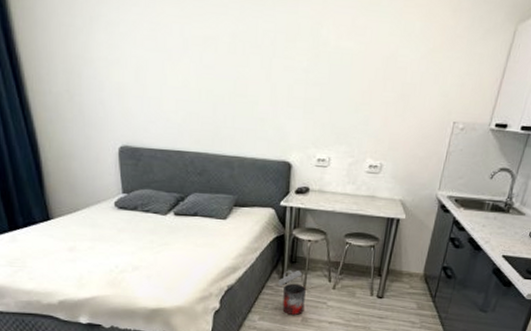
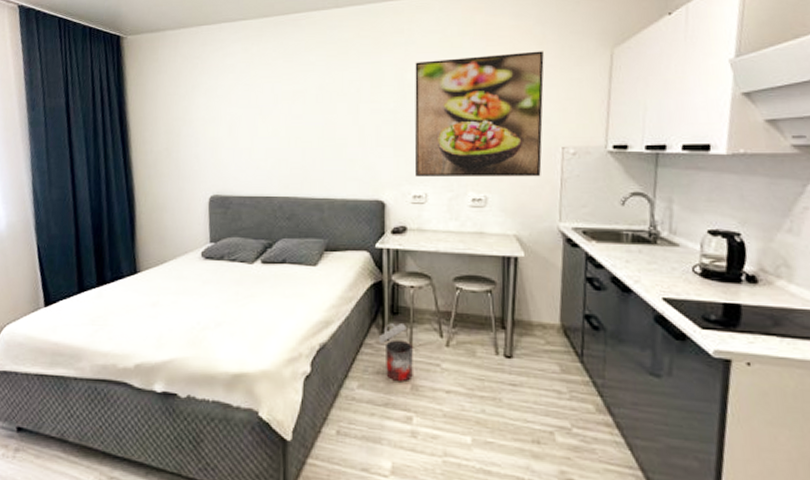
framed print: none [320,16,456,149] -> present [414,51,544,178]

